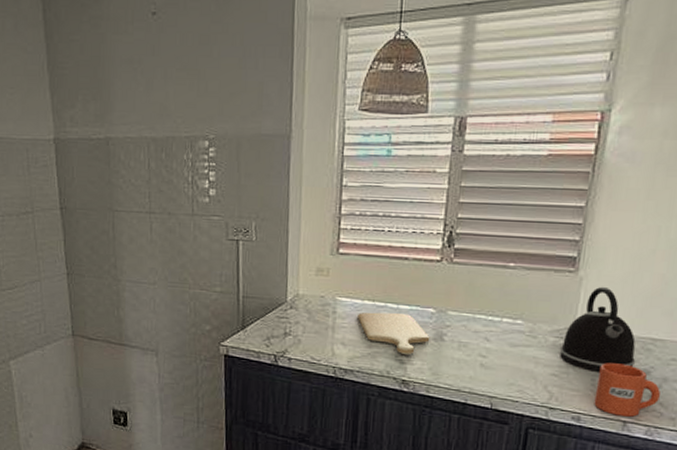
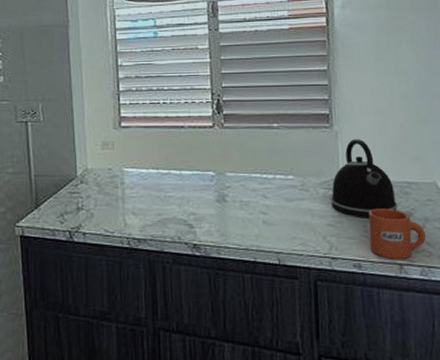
chopping board: present [358,312,430,356] -> none [145,179,214,219]

